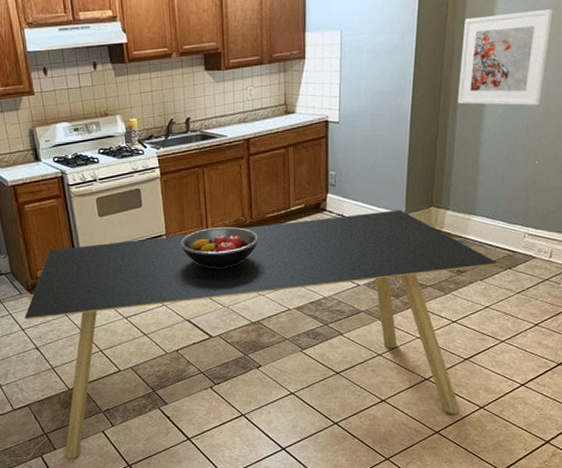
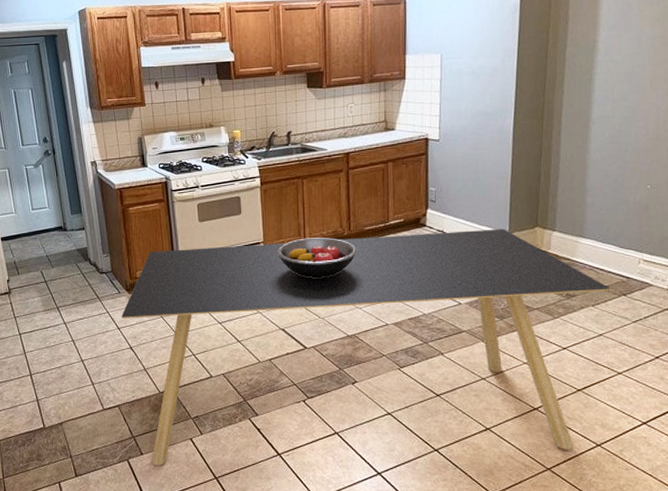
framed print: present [458,8,553,106] -> none [561,37,659,131]

